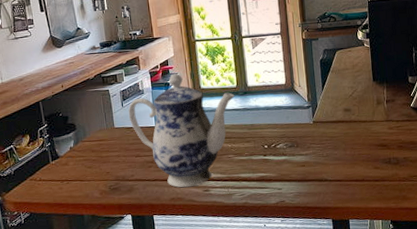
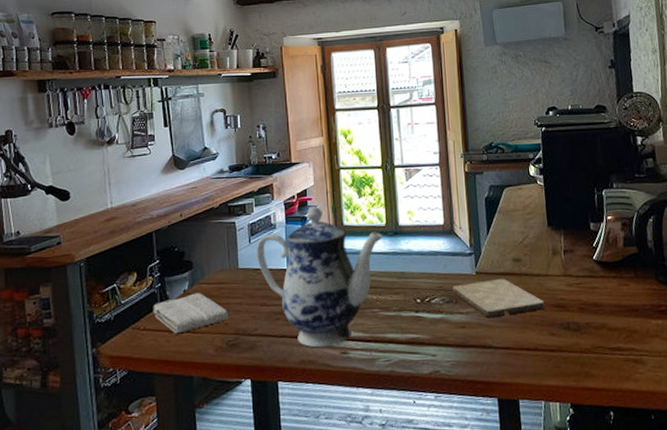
washcloth: none [45,149,109,182] -> present [153,293,229,334]
cutting board: none [294,125,371,158] -> present [452,278,545,318]

